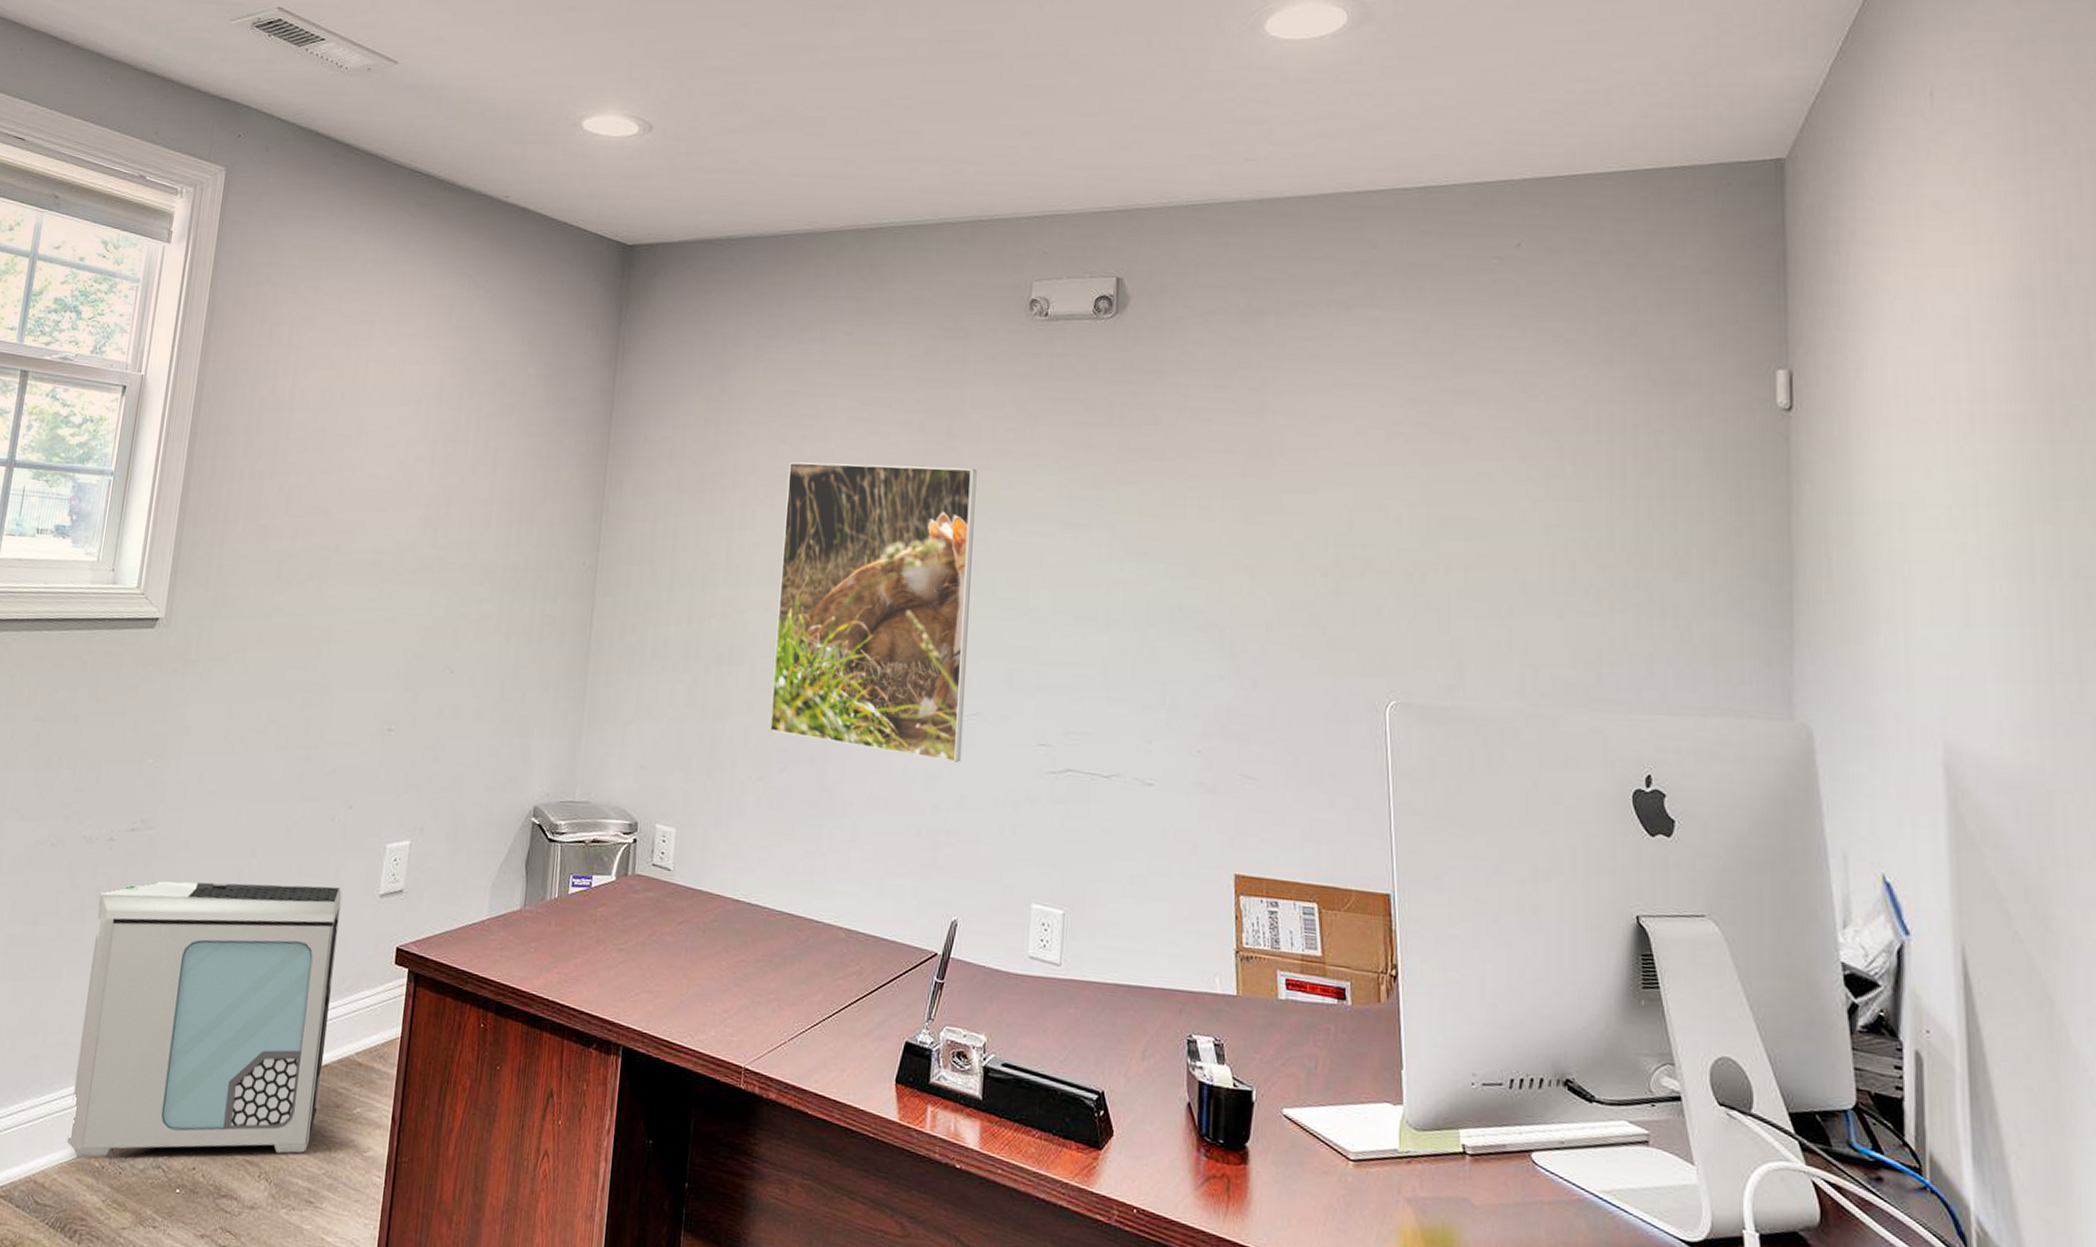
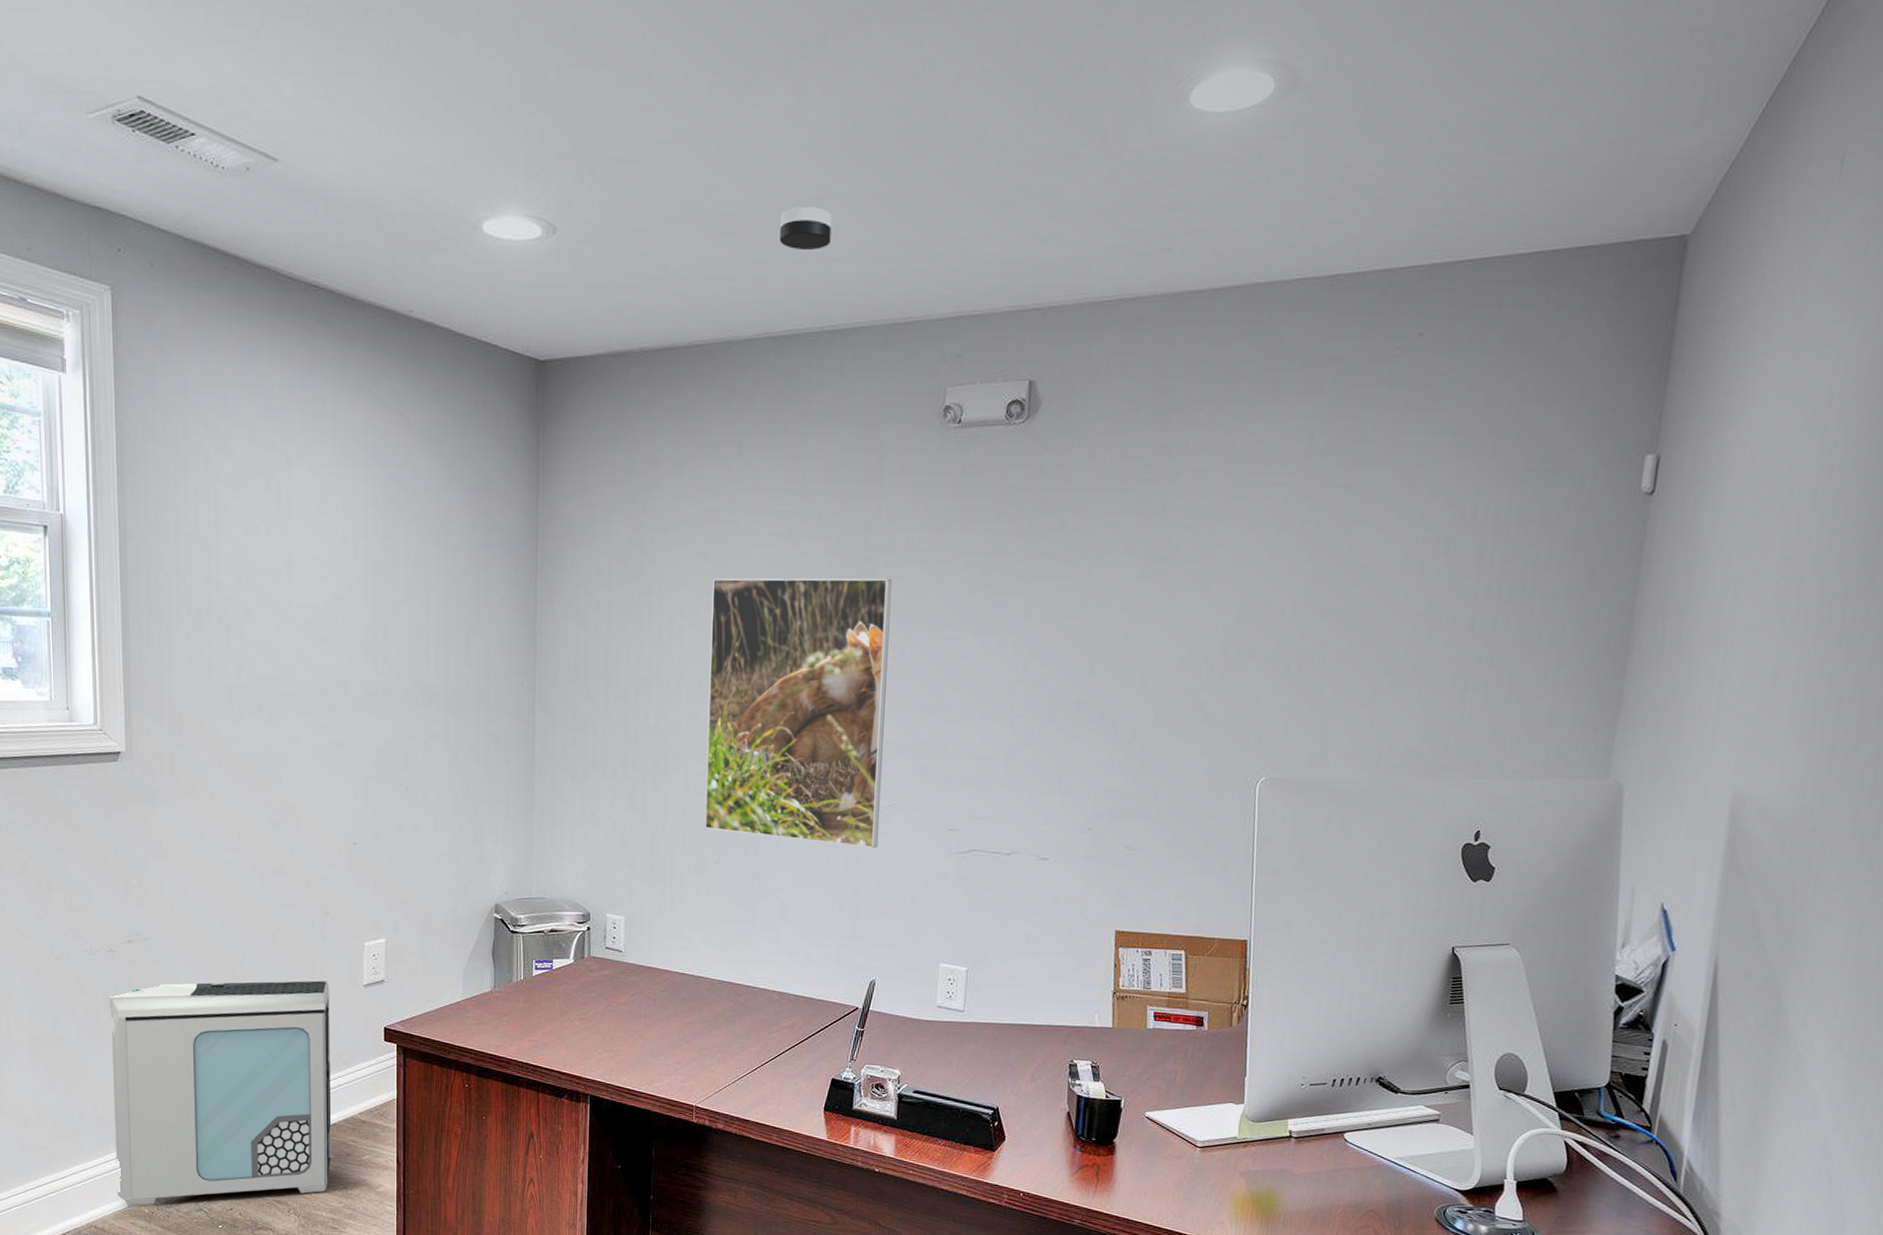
smoke detector: none [867,113,919,152] -> present [779,207,832,251]

